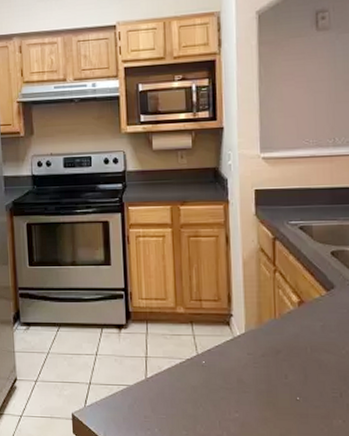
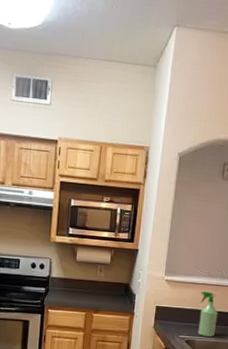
spray bottle: none [310,165,338,219] -> present [198,292,218,337]

